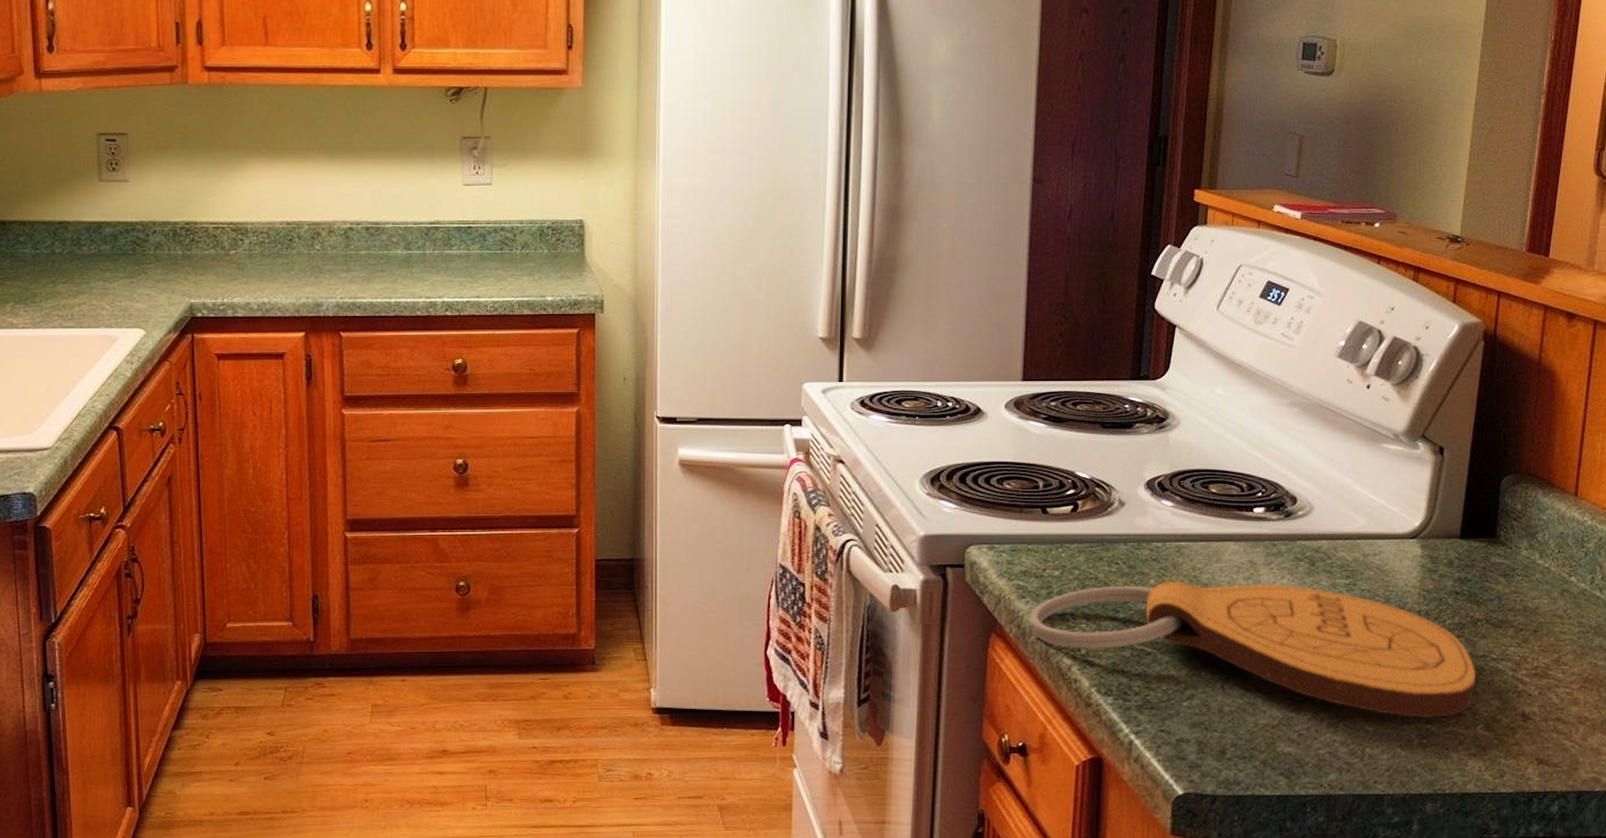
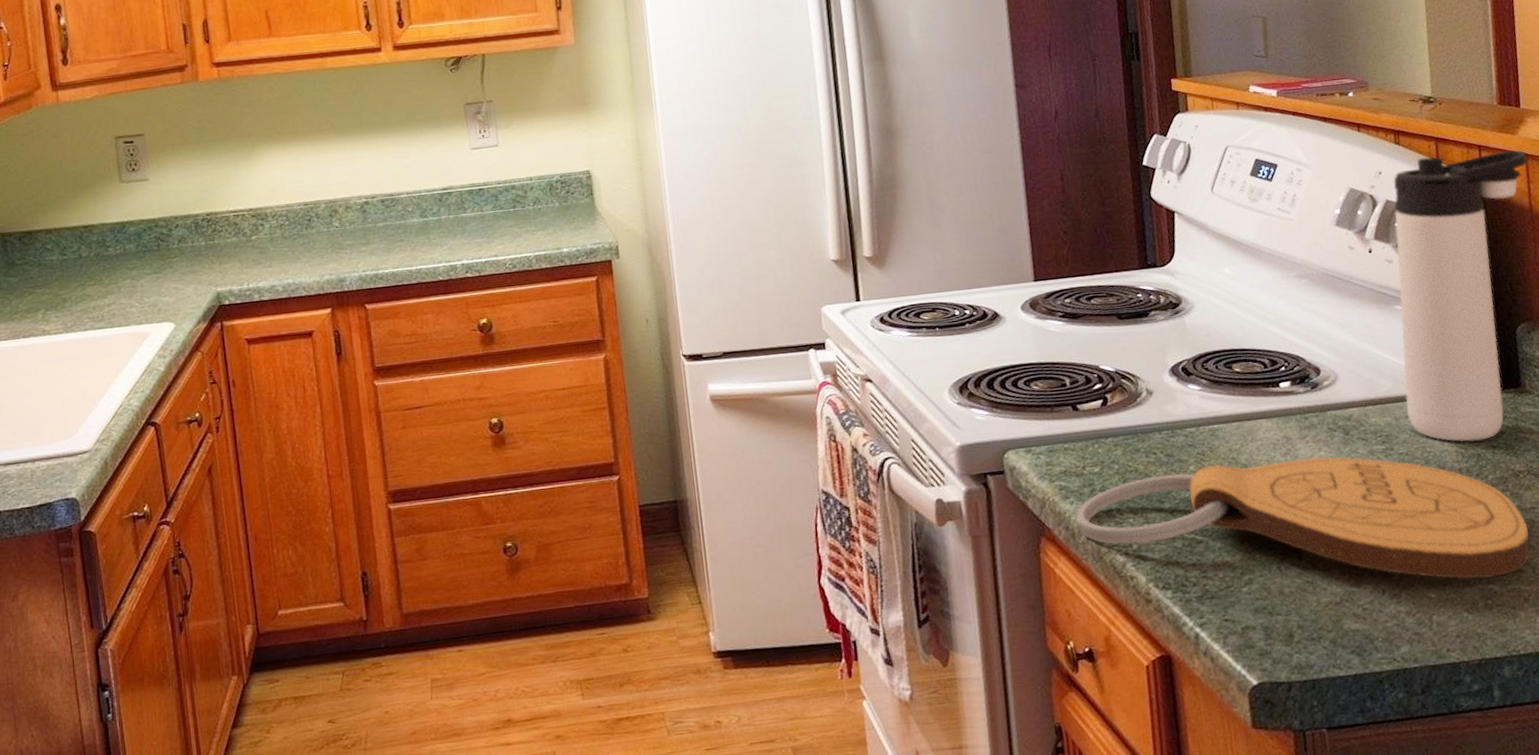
thermos bottle: none [1377,298,1546,585] -> present [1393,150,1528,442]

